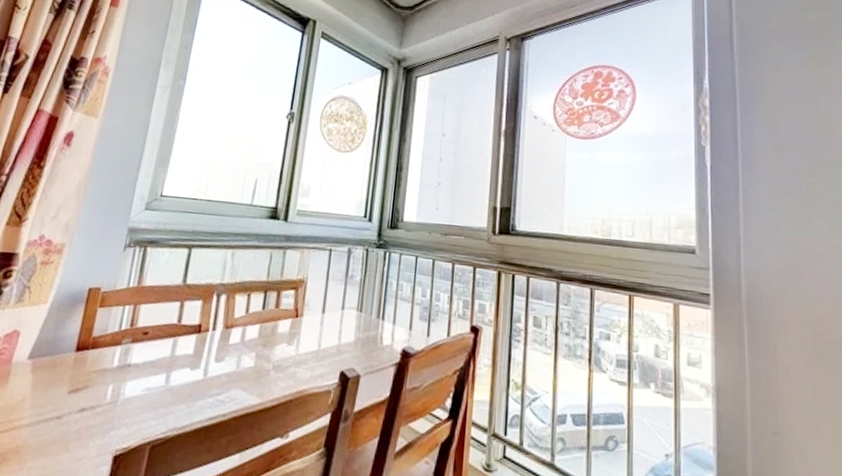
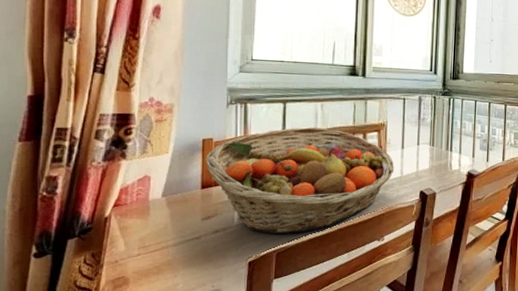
fruit basket: none [86,279,311,420] -> present [205,127,394,234]

